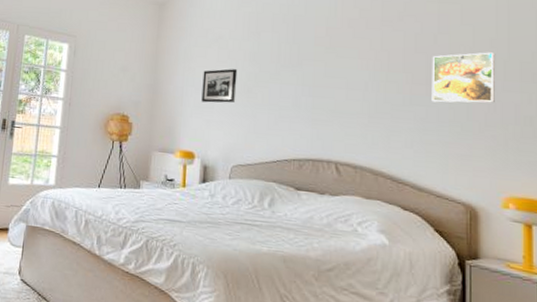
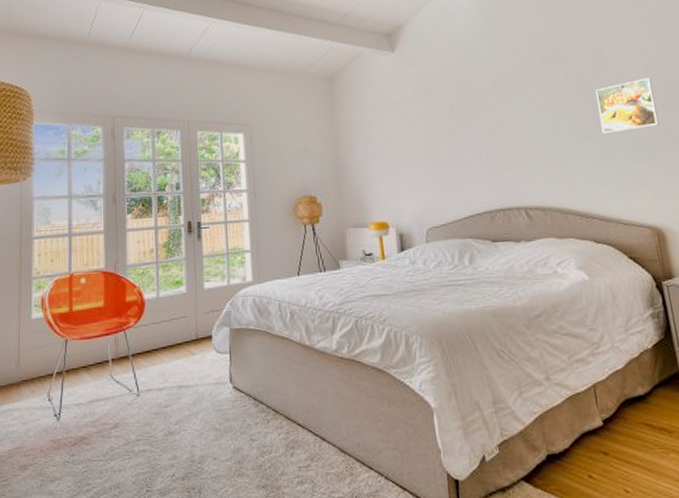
picture frame: present [201,69,238,103] -> none [382,132,419,170]

